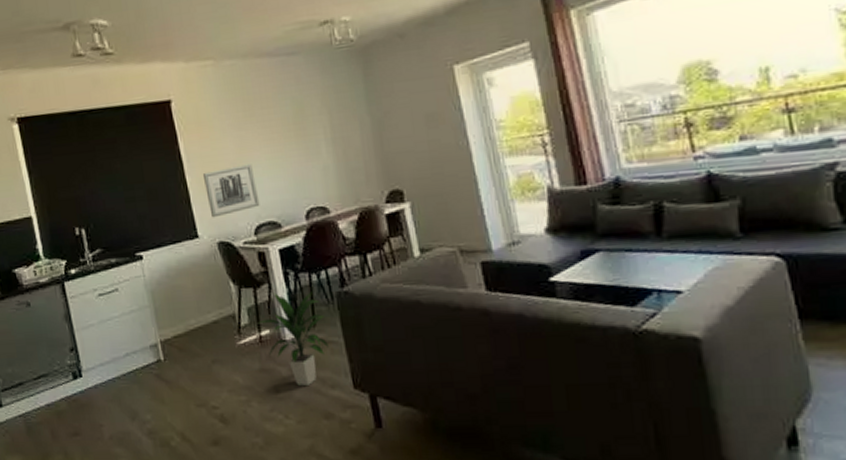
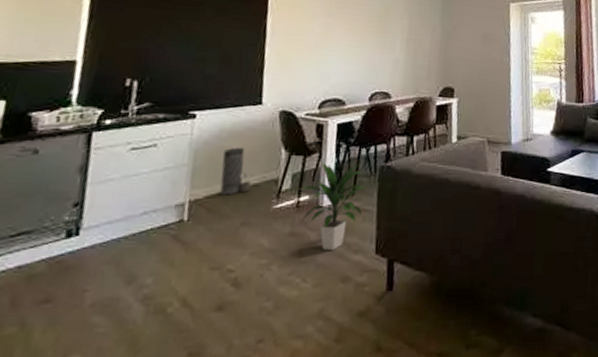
canister: none [176,284,211,334] -> present [219,147,251,196]
wall art: present [203,164,260,218] -> none [280,47,332,89]

